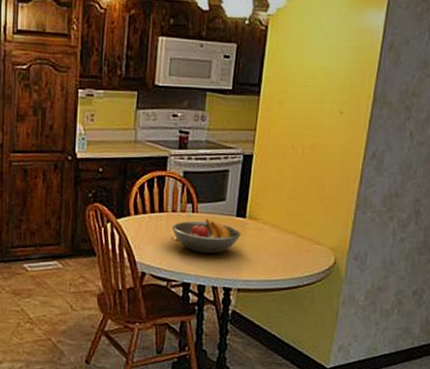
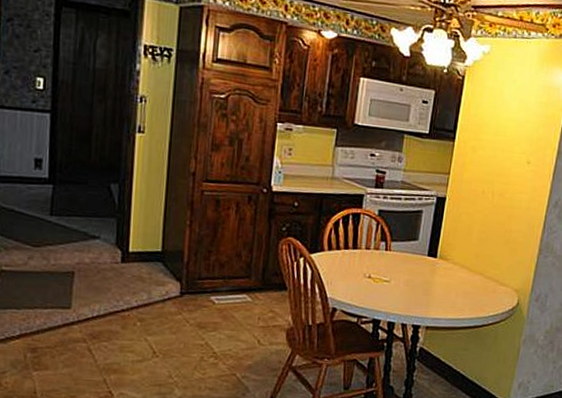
fruit bowl: present [172,218,241,253] -> none [365,257,432,291]

